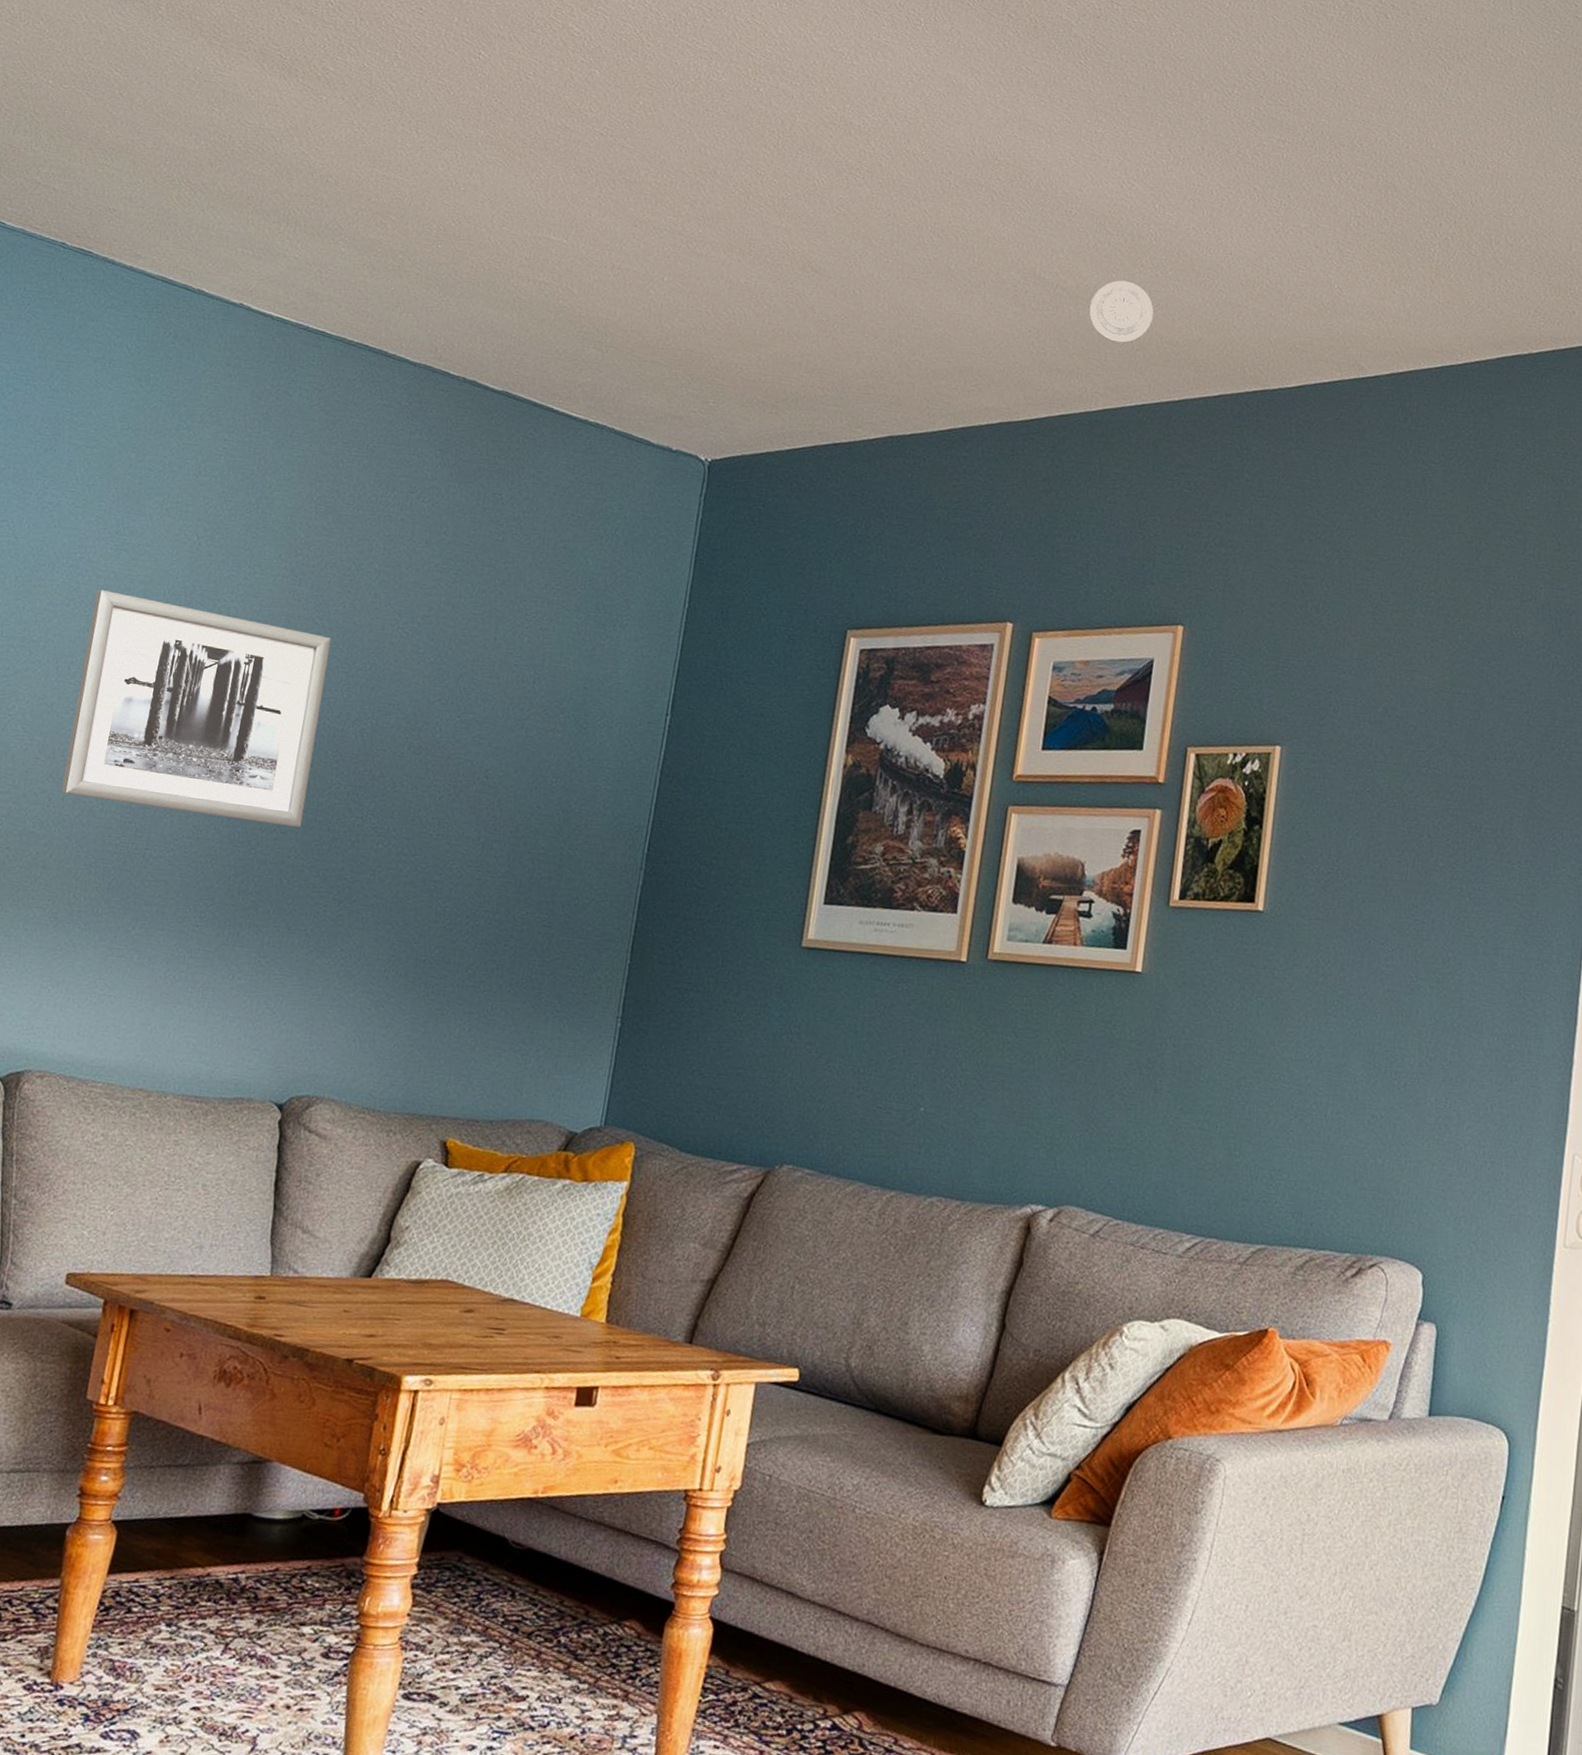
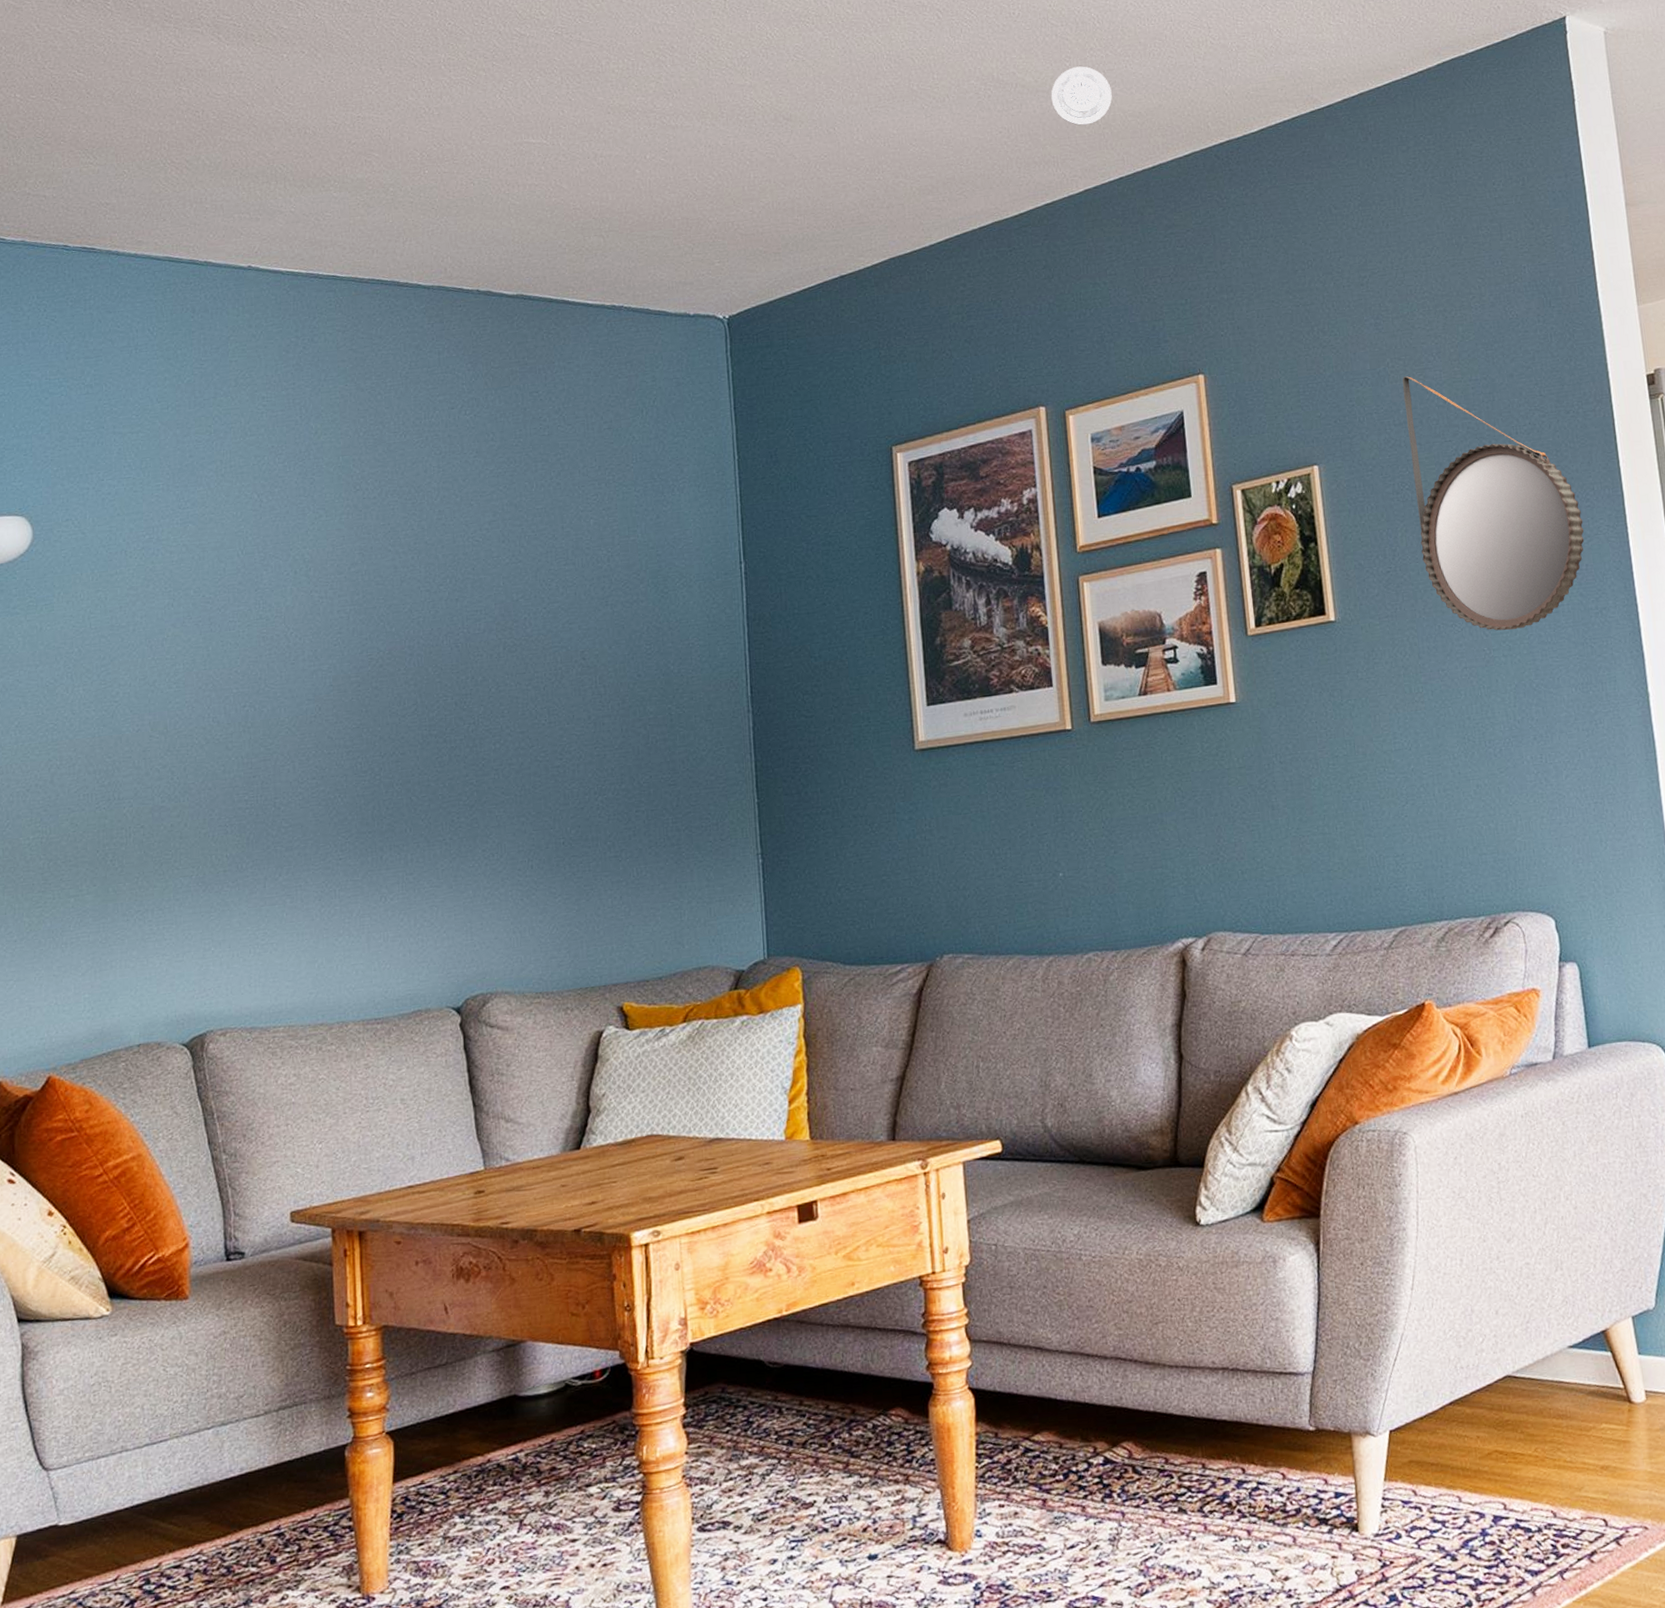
wall art: present [61,590,332,828] -> none [172,560,418,764]
home mirror: none [1368,674,1544,963] -> present [1402,376,1584,631]

